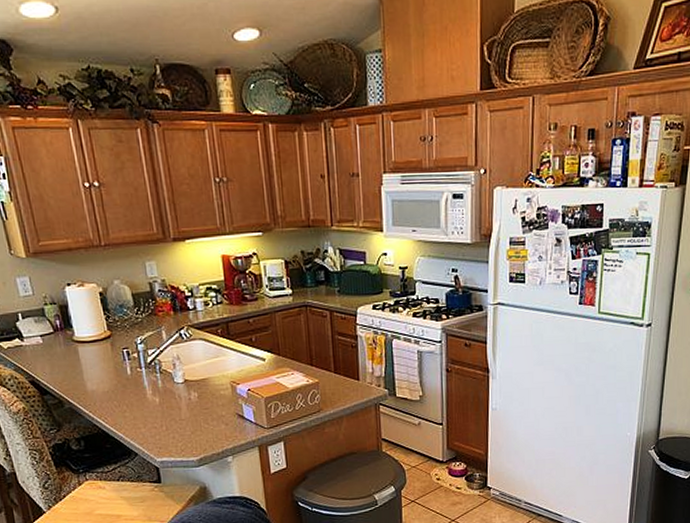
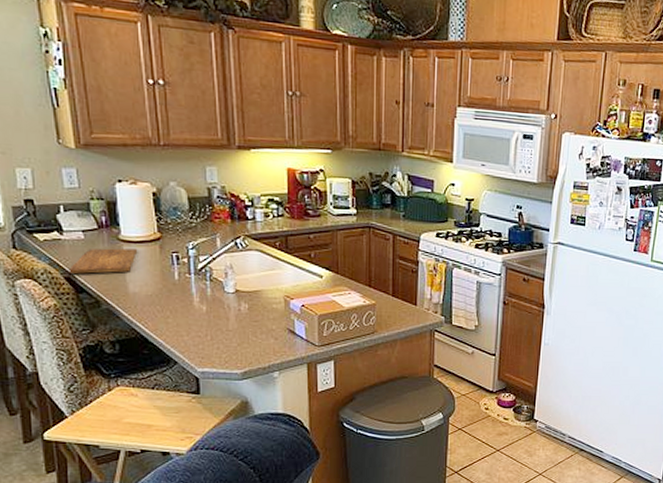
cutting board: none [32,348,92,377] -> present [69,248,138,274]

